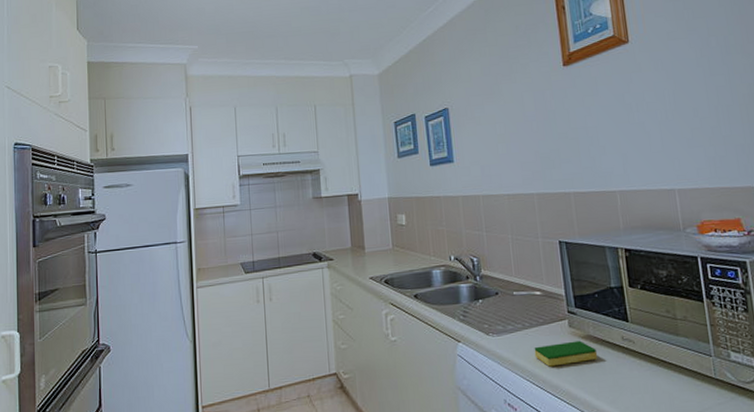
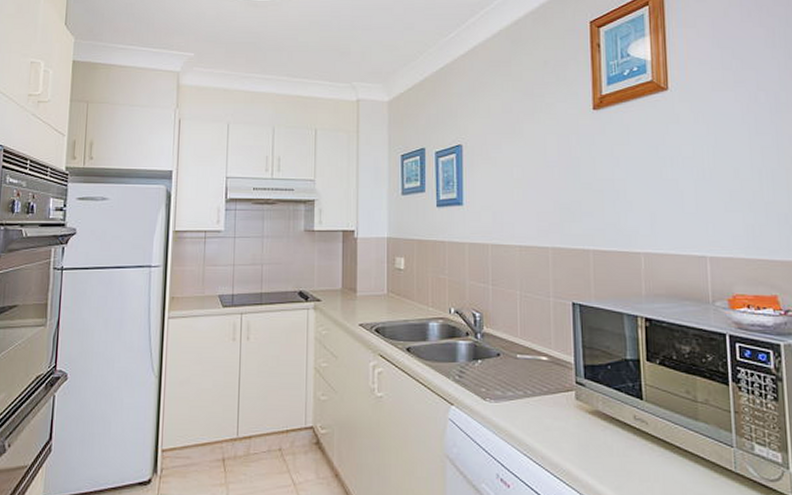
dish sponge: present [534,340,598,367] -> none [534,415,606,442]

